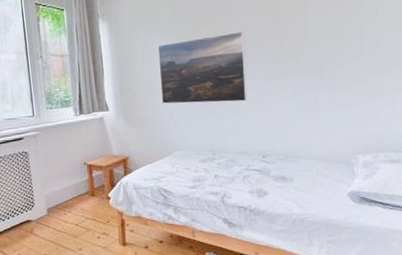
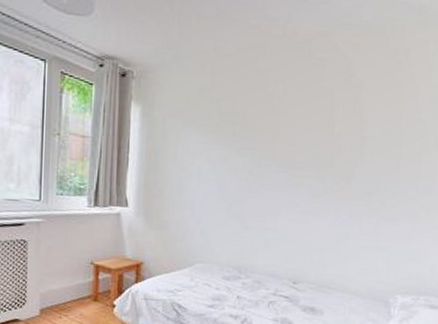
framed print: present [157,31,248,104] -> none [189,139,293,219]

